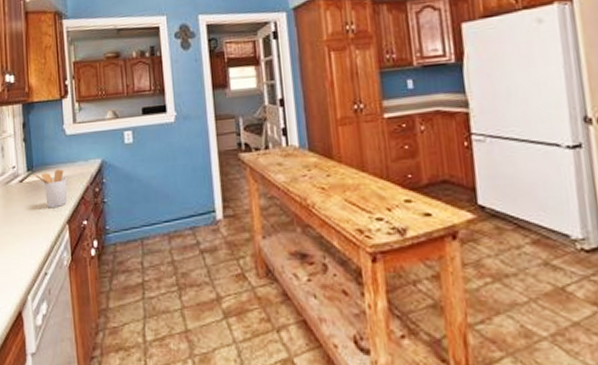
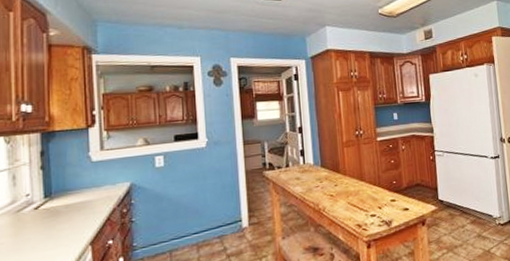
utensil holder: present [34,169,68,207] -> none [52,194,91,231]

